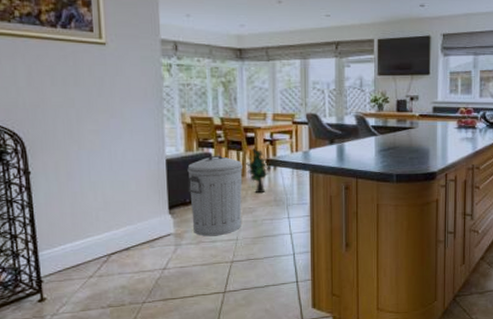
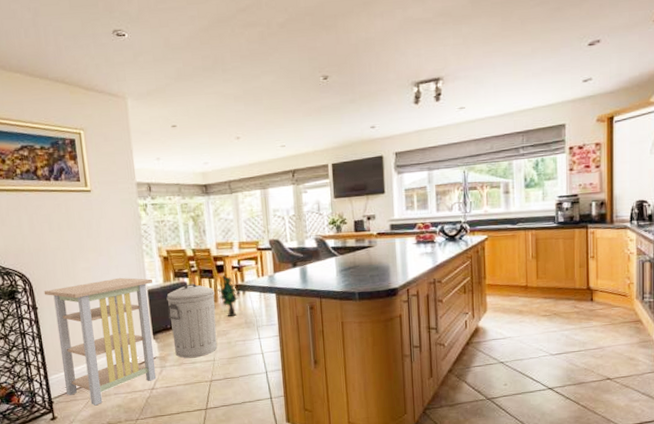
shelving unit: none [39,143,173,286] -> present [44,277,157,406]

